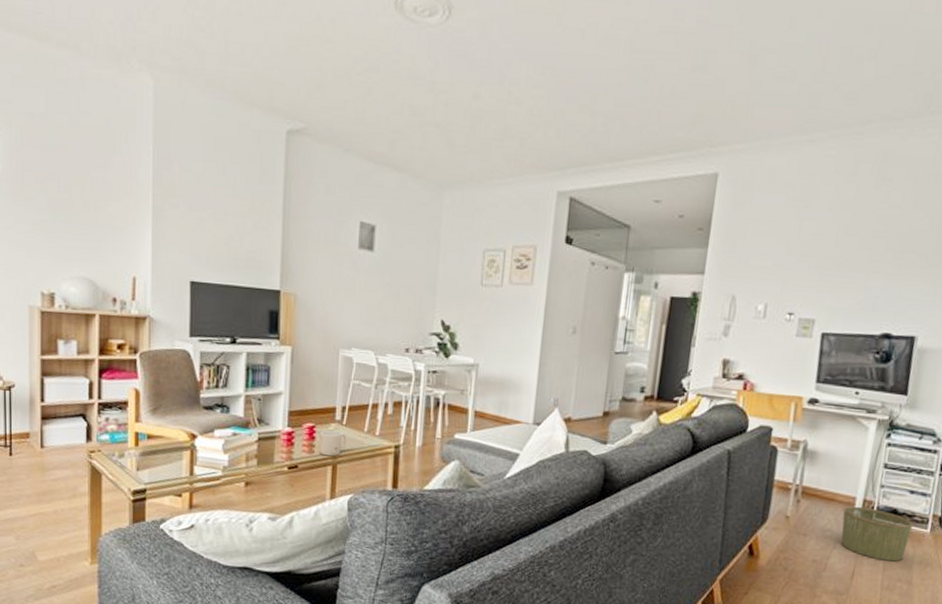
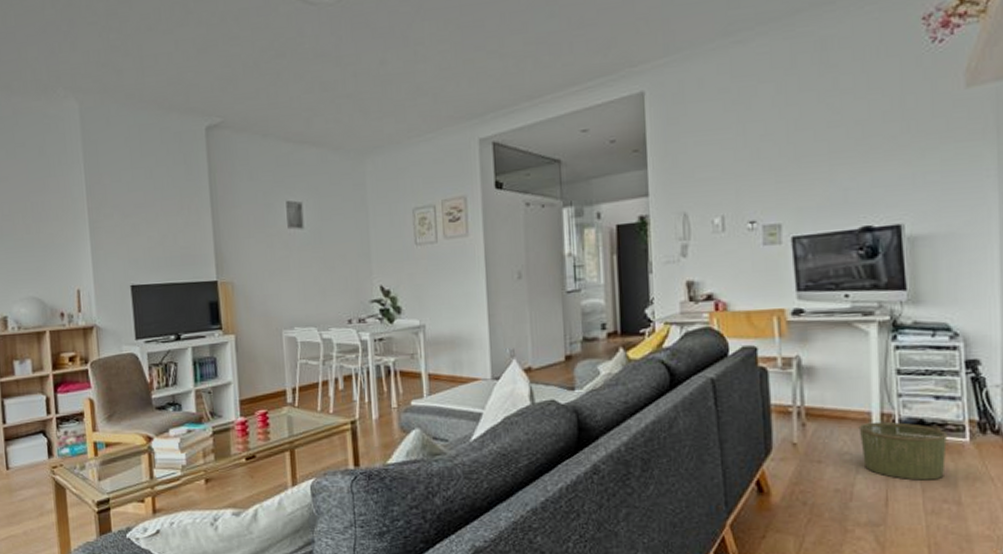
mug: present [320,429,347,457] -> none [274,413,302,442]

